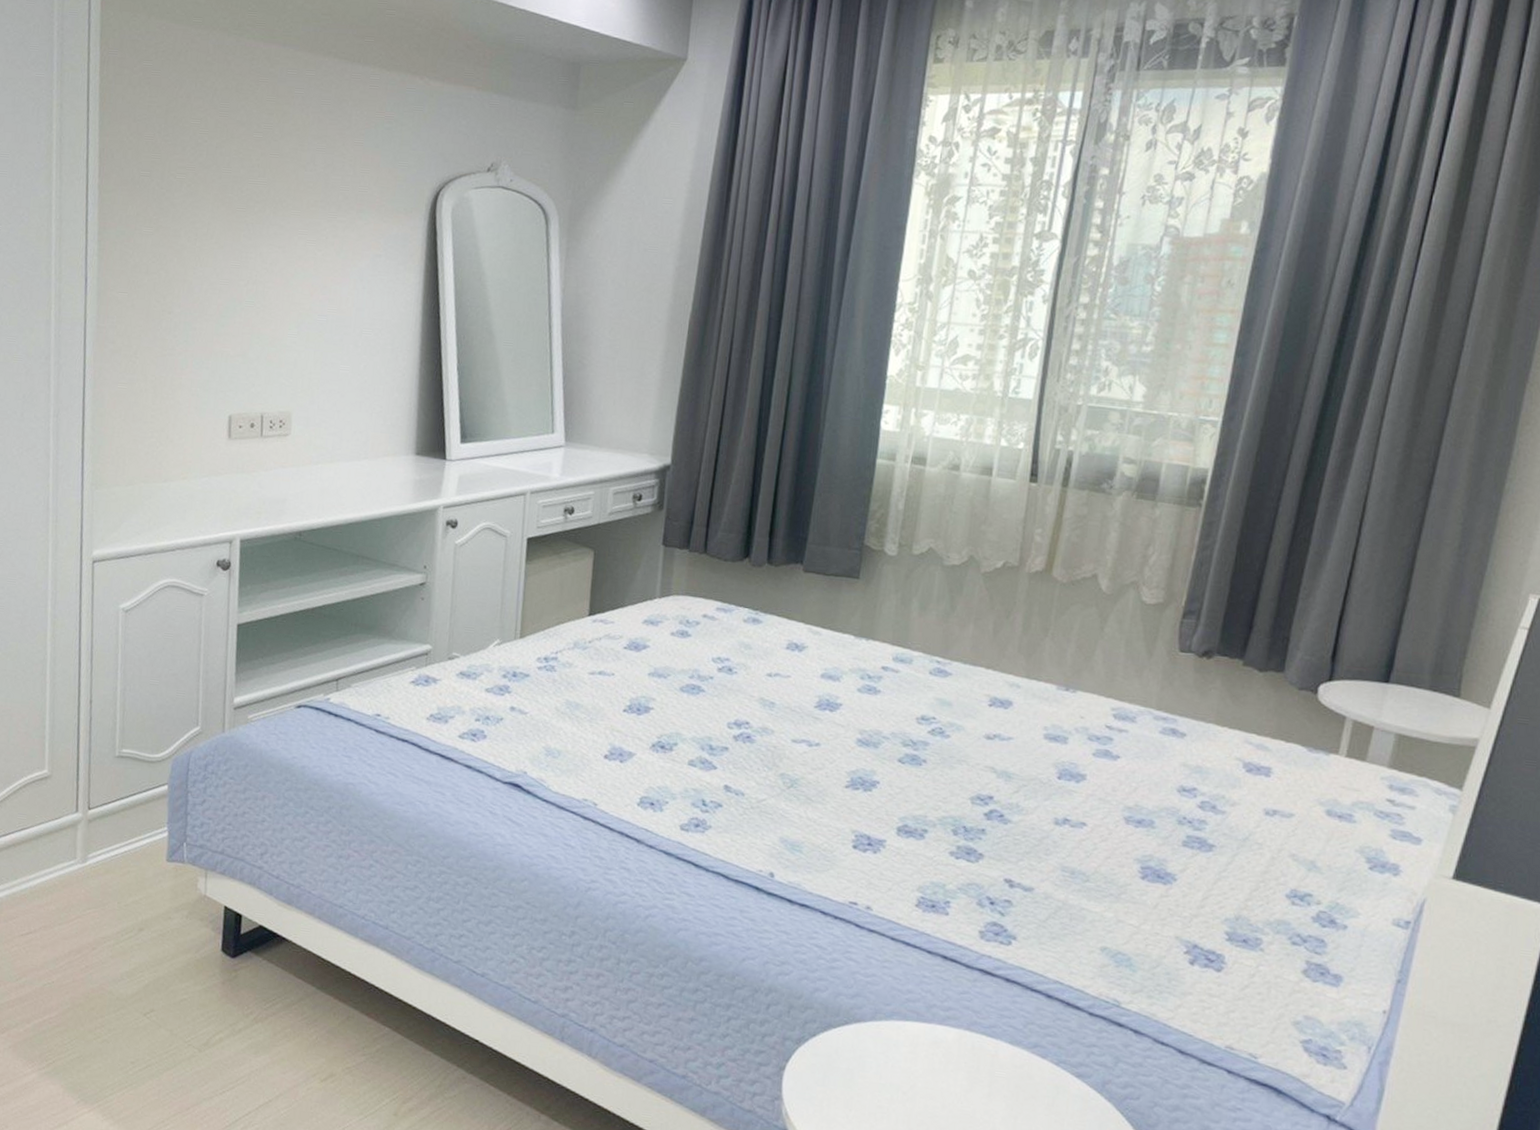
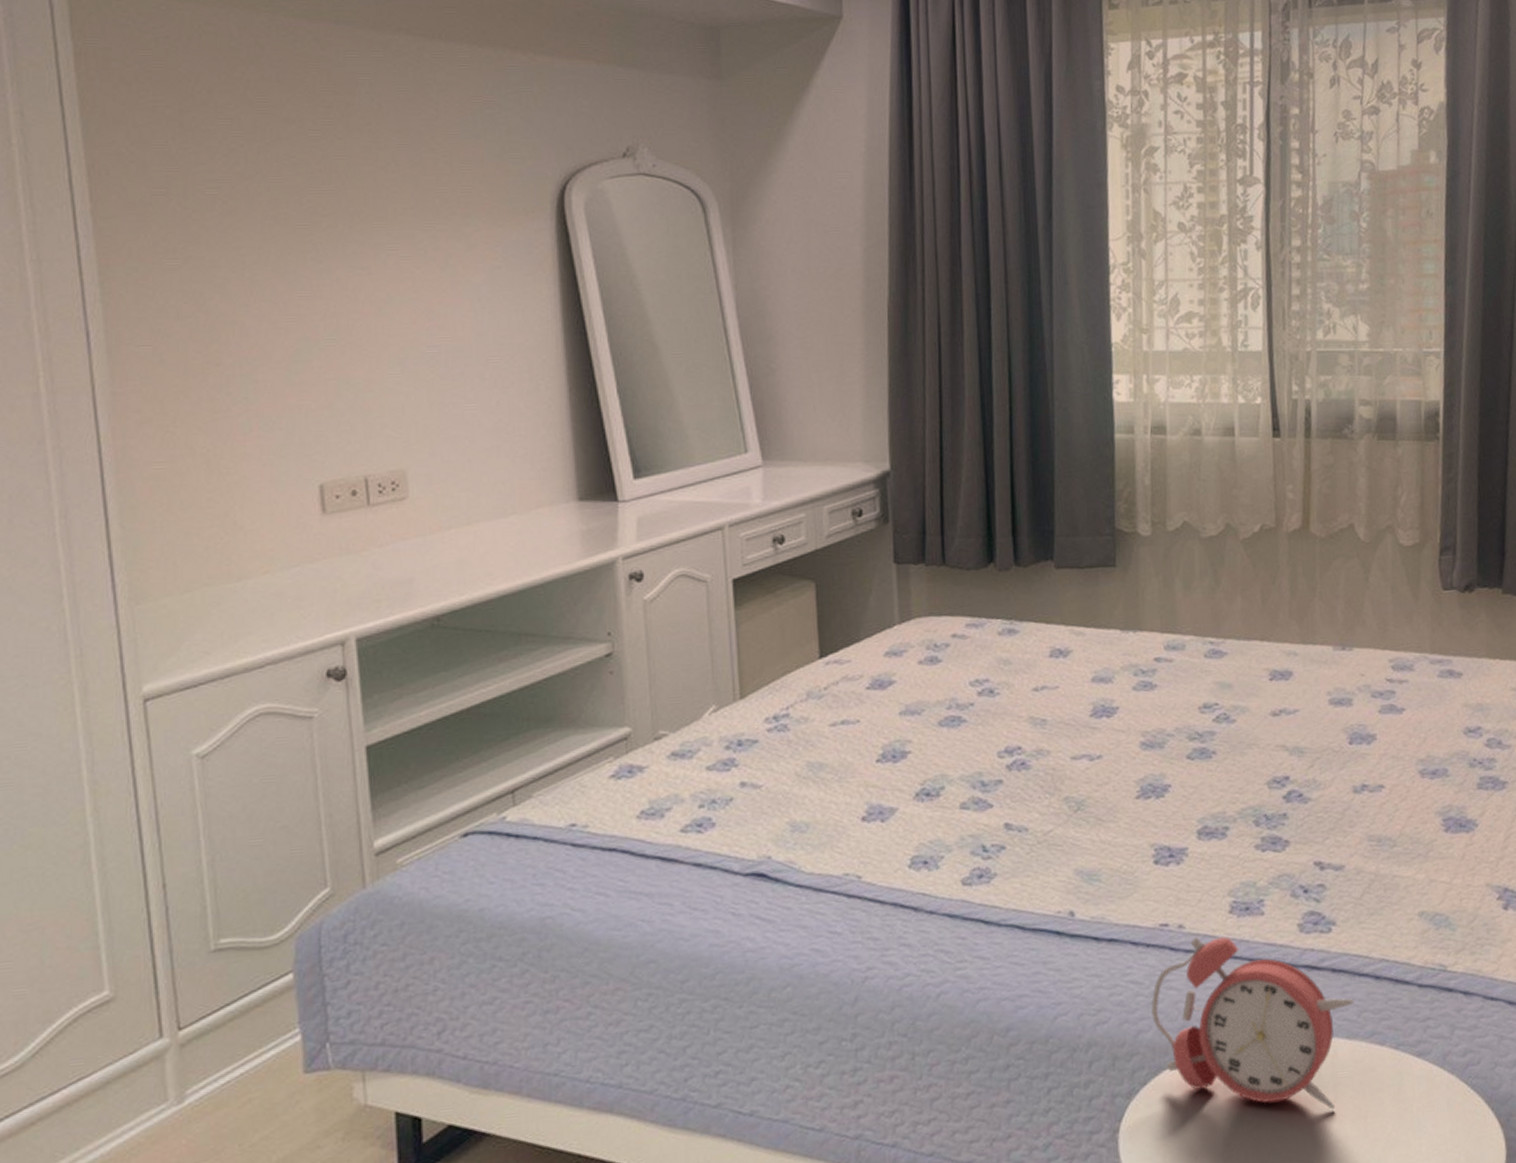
alarm clock: none [829,920,1023,1103] -> present [1151,937,1355,1110]

